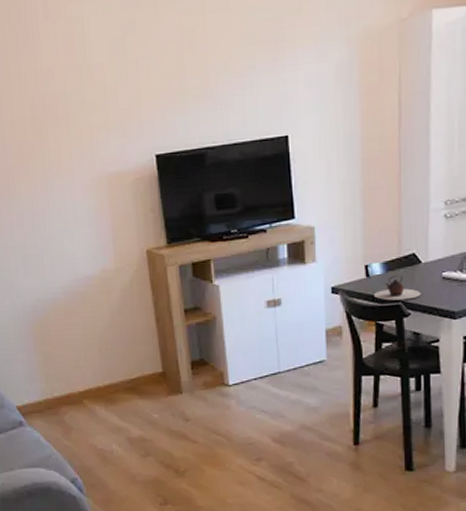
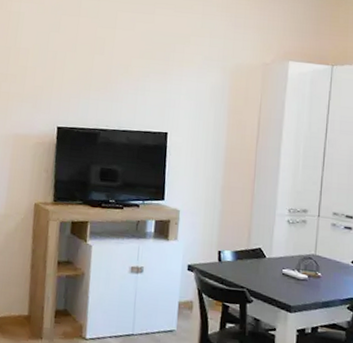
teapot: present [374,274,422,301] -> none [223,264,264,288]

